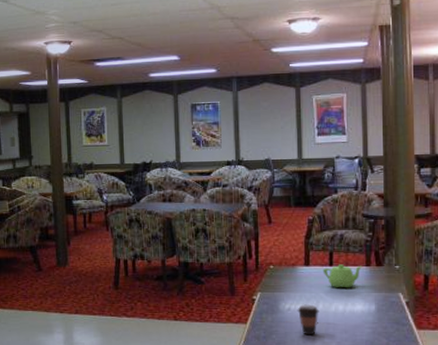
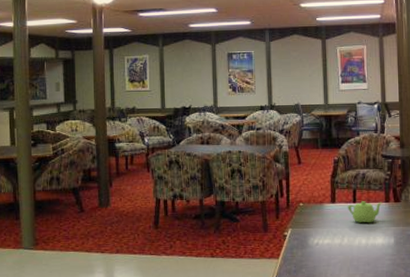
coffee cup: present [297,304,319,335] -> none [324,239,345,268]

